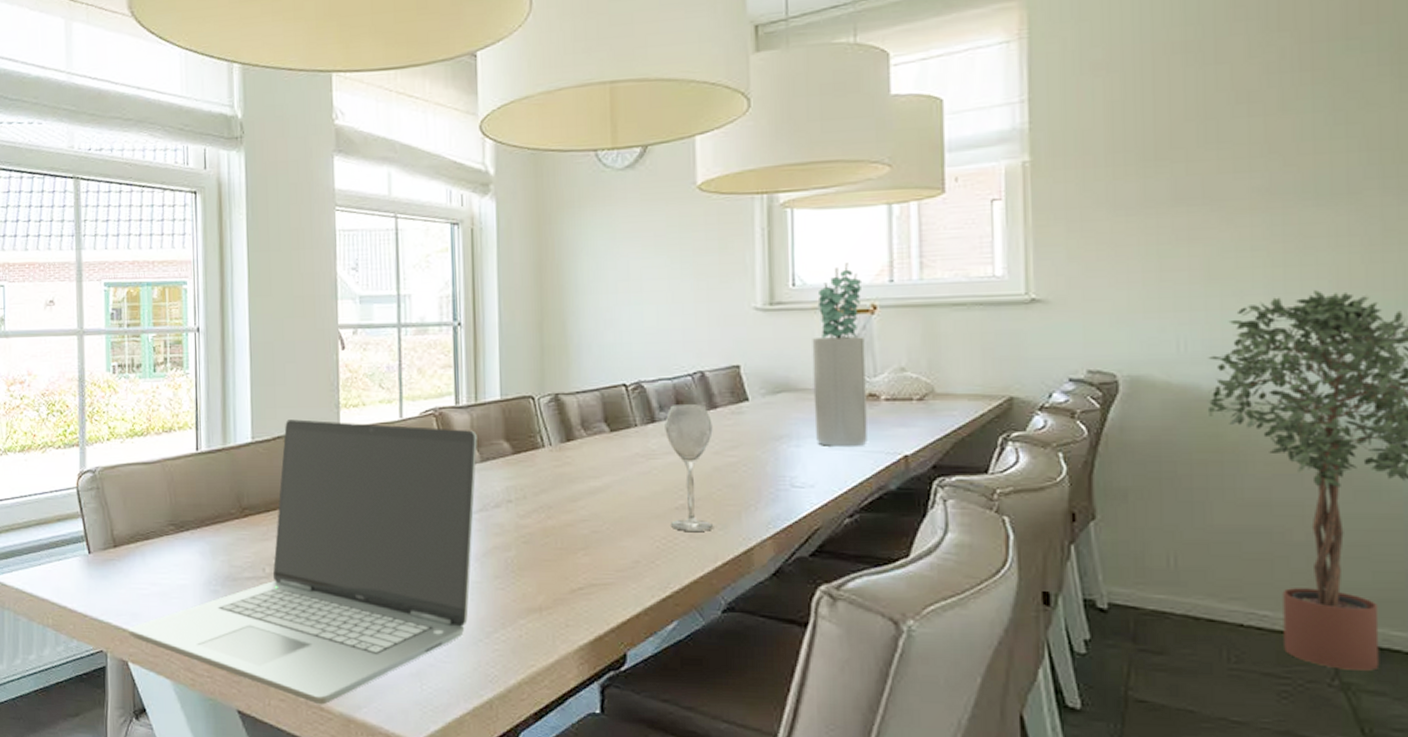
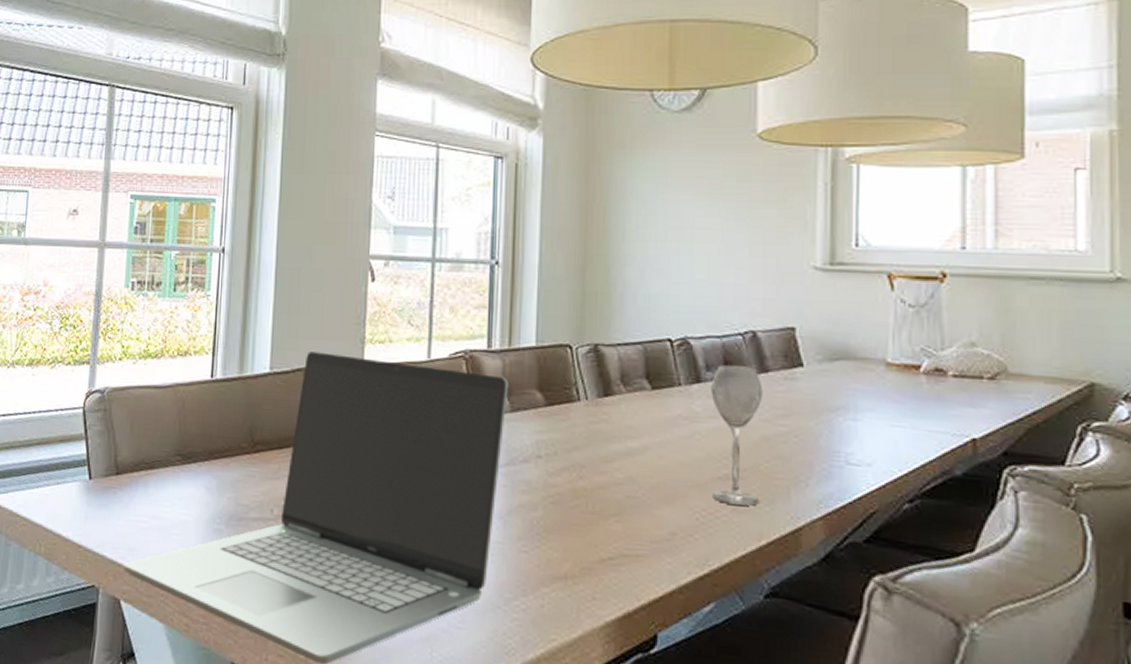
vase: present [812,263,868,448] -> none [874,225,932,426]

